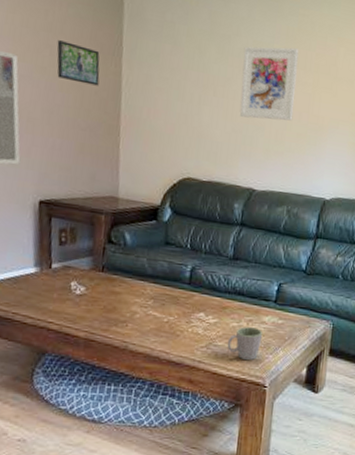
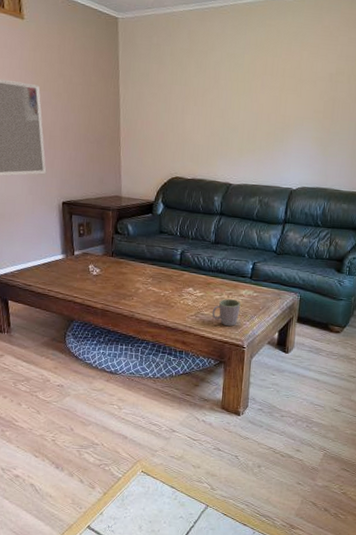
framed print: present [57,40,100,86] -> none [68,70,103,105]
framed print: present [239,46,299,121] -> none [216,56,267,122]

